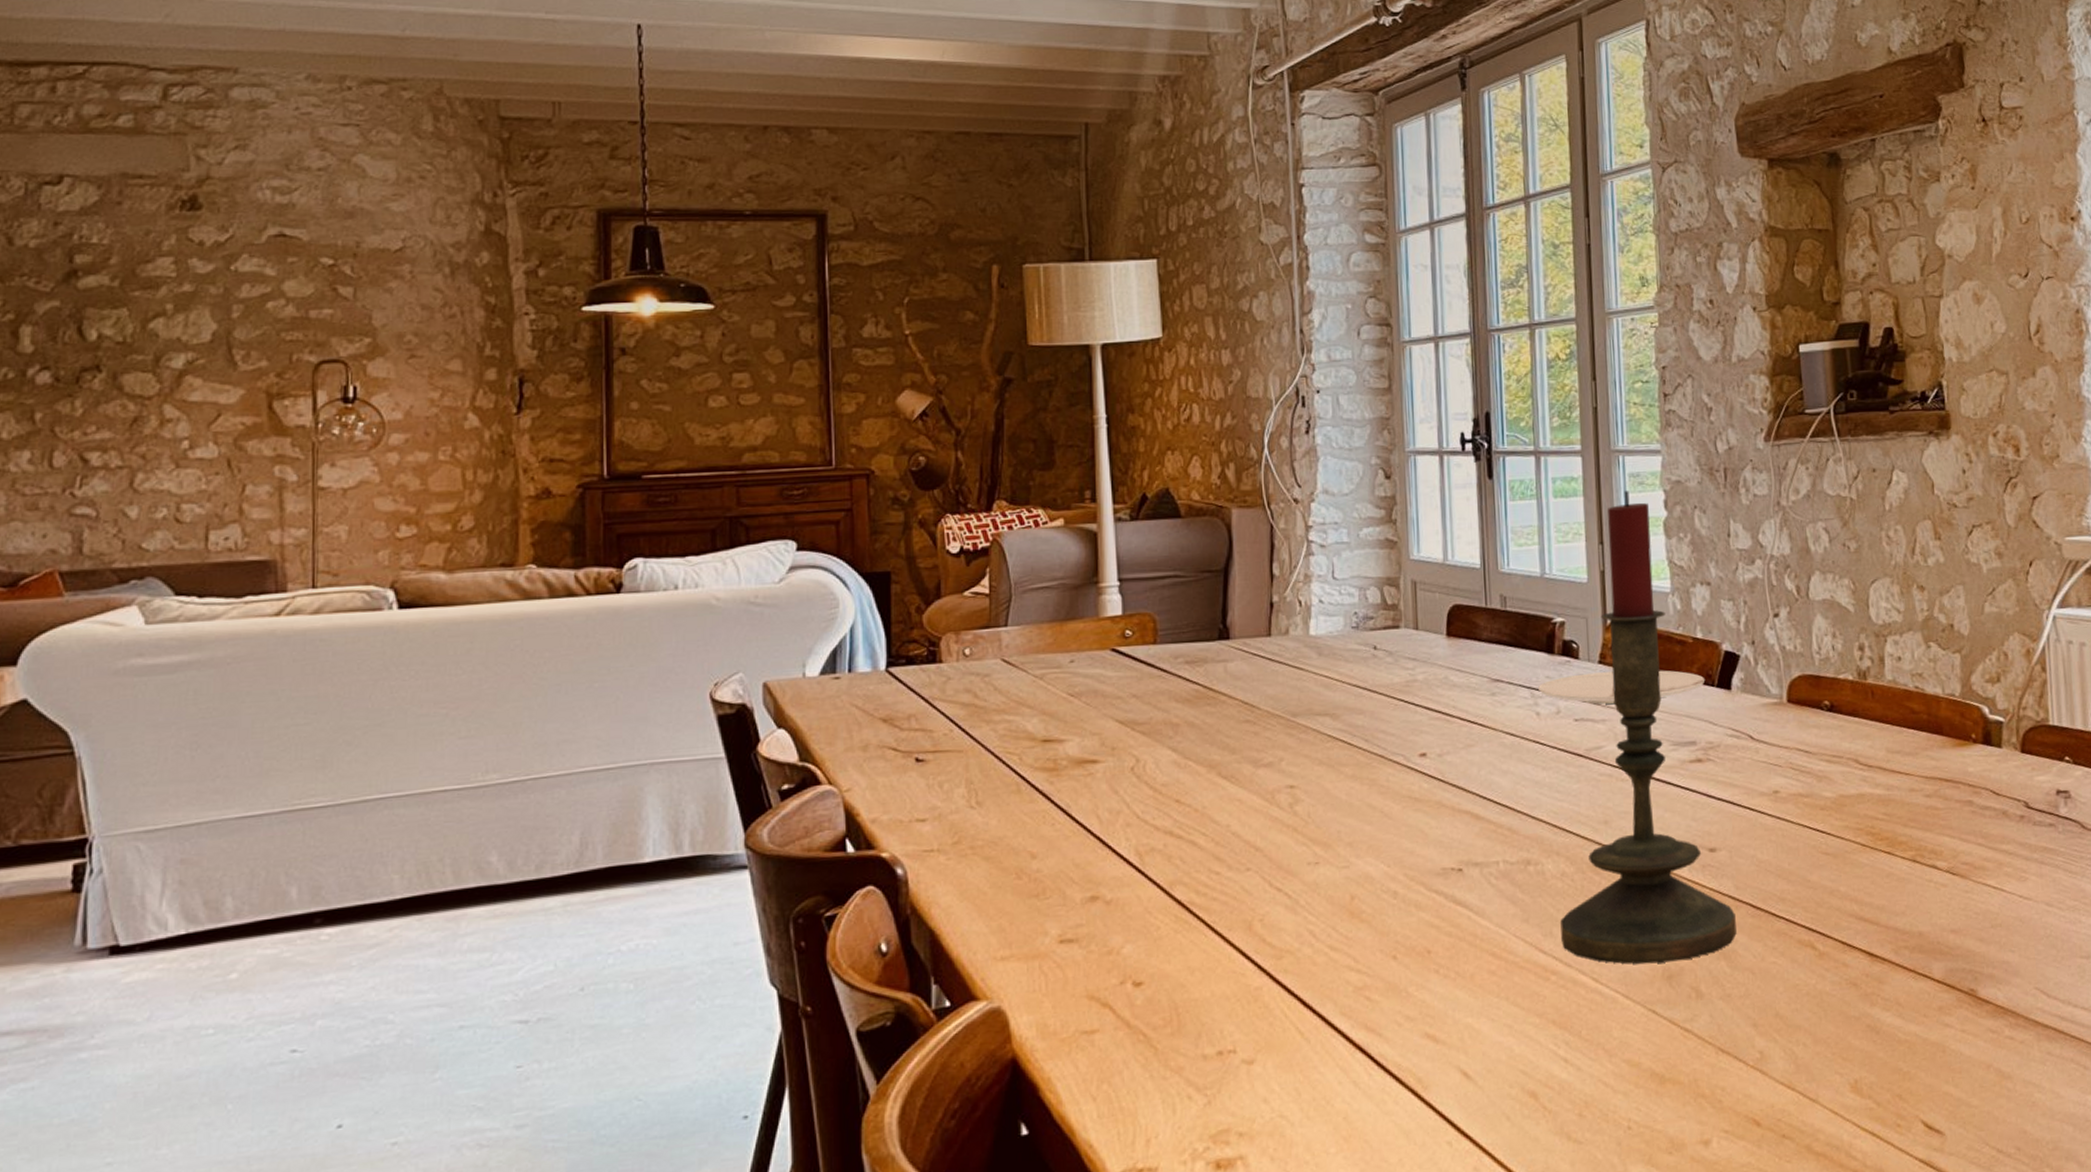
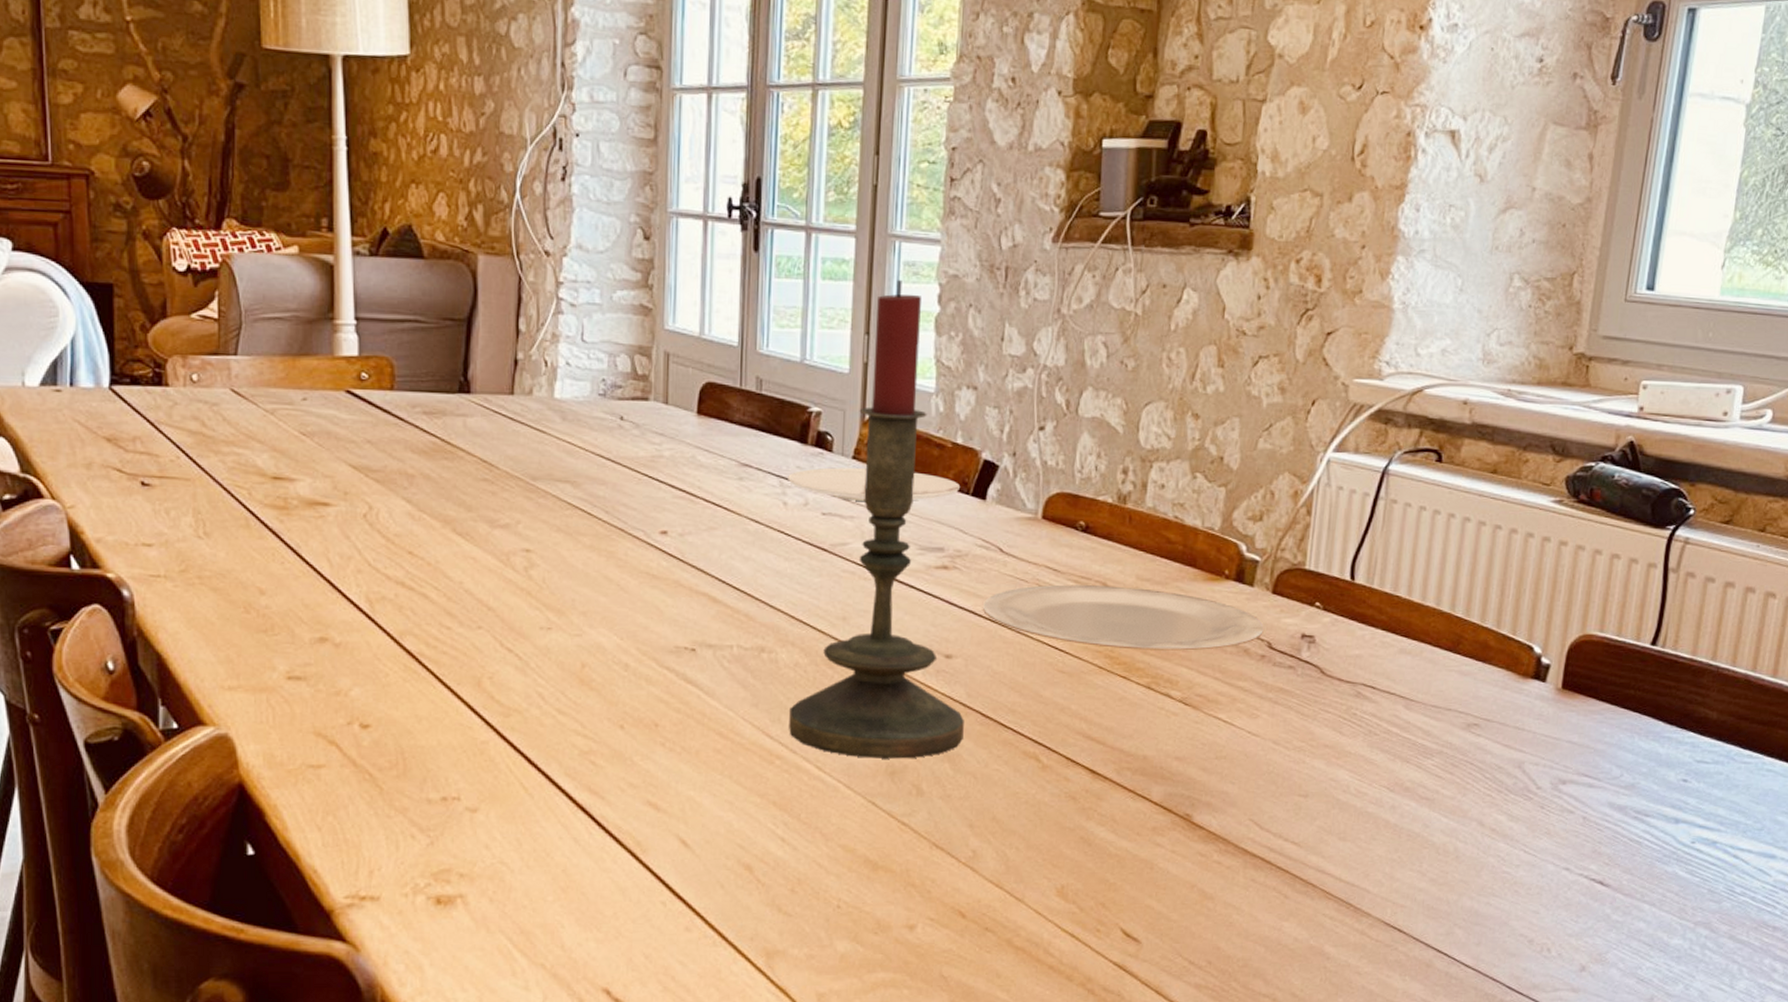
plate: none [1739,761,2020,824] -> present [982,584,1265,651]

